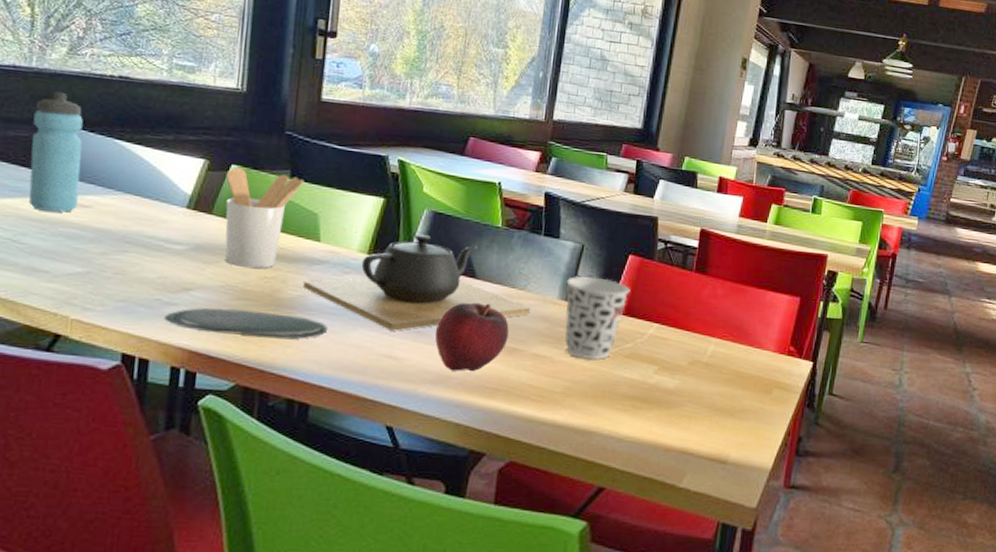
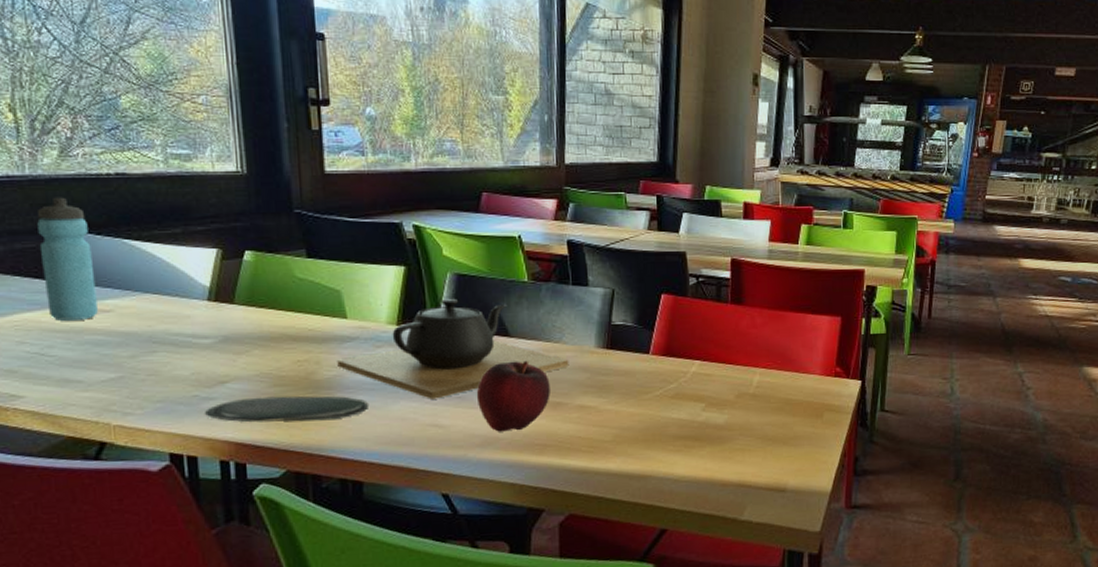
utensil holder: present [225,167,305,269] -> none [241,252,322,354]
cup: present [564,275,630,360] -> none [601,321,667,405]

